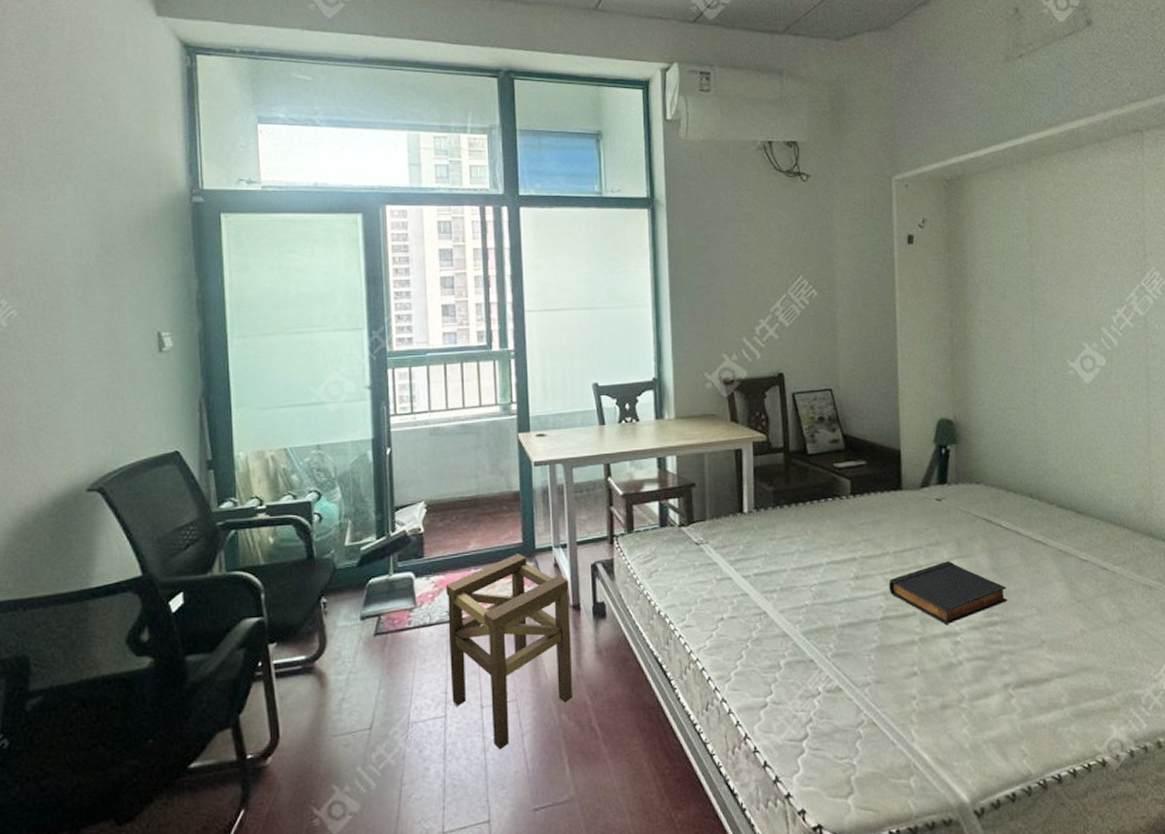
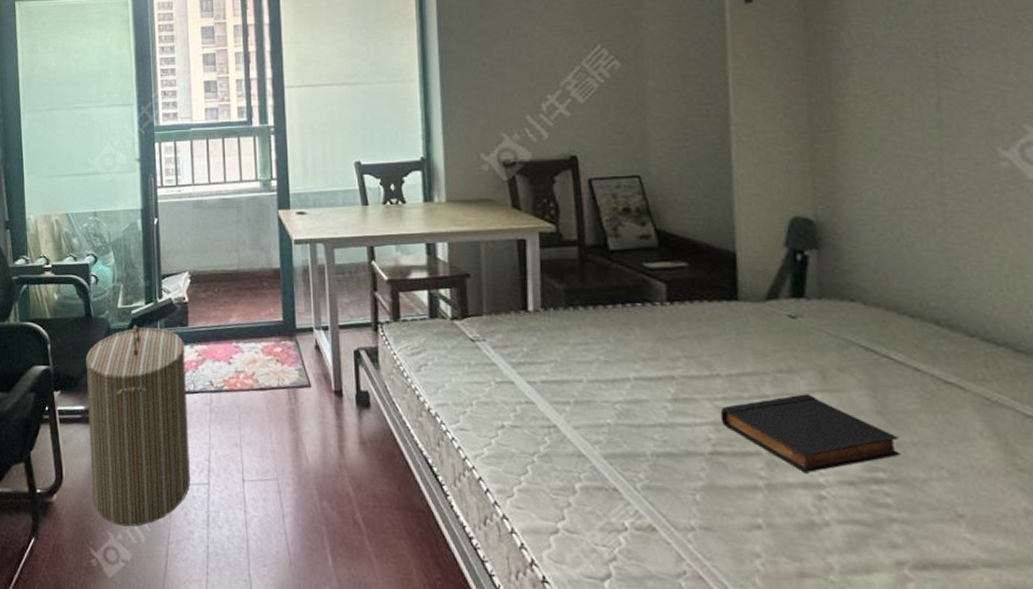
laundry hamper: none [306,562,425,777] -> present [85,325,190,527]
stool: present [446,553,572,750] -> none [209,331,335,527]

